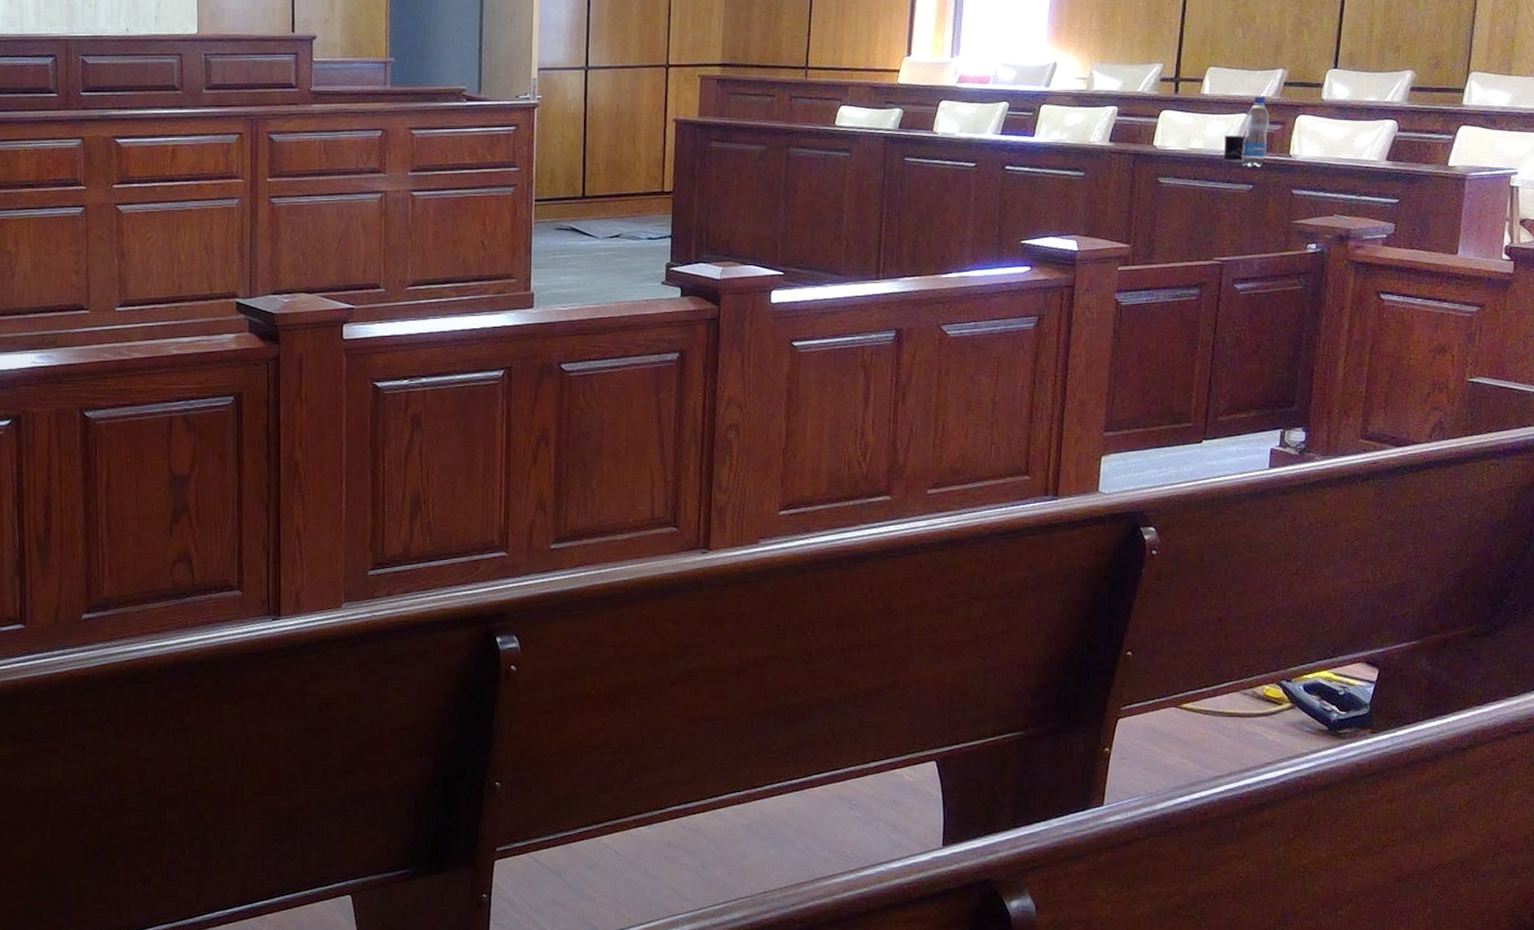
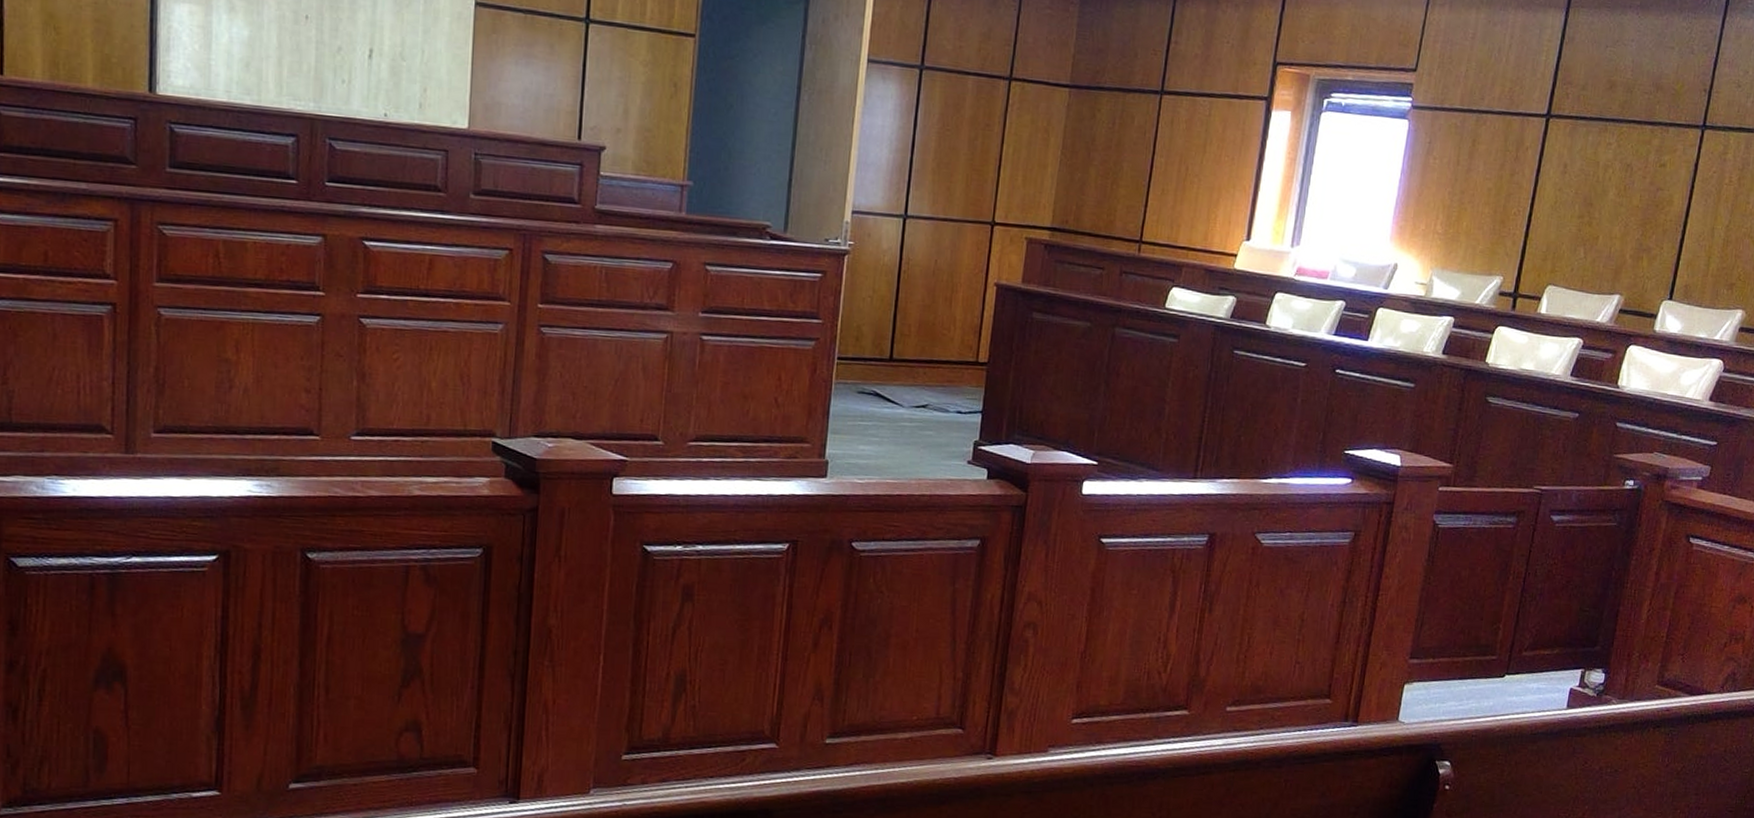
mug: present [1223,135,1245,163] -> none [1553,359,1577,389]
bottle: present [1242,97,1270,167] -> none [1570,321,1602,395]

